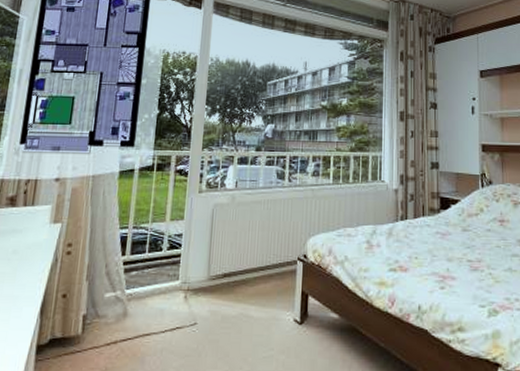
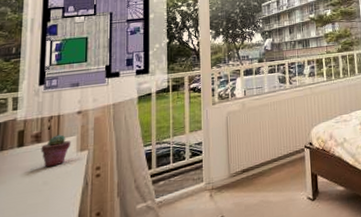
potted succulent: none [14,201,46,235] -> present [41,134,71,168]

